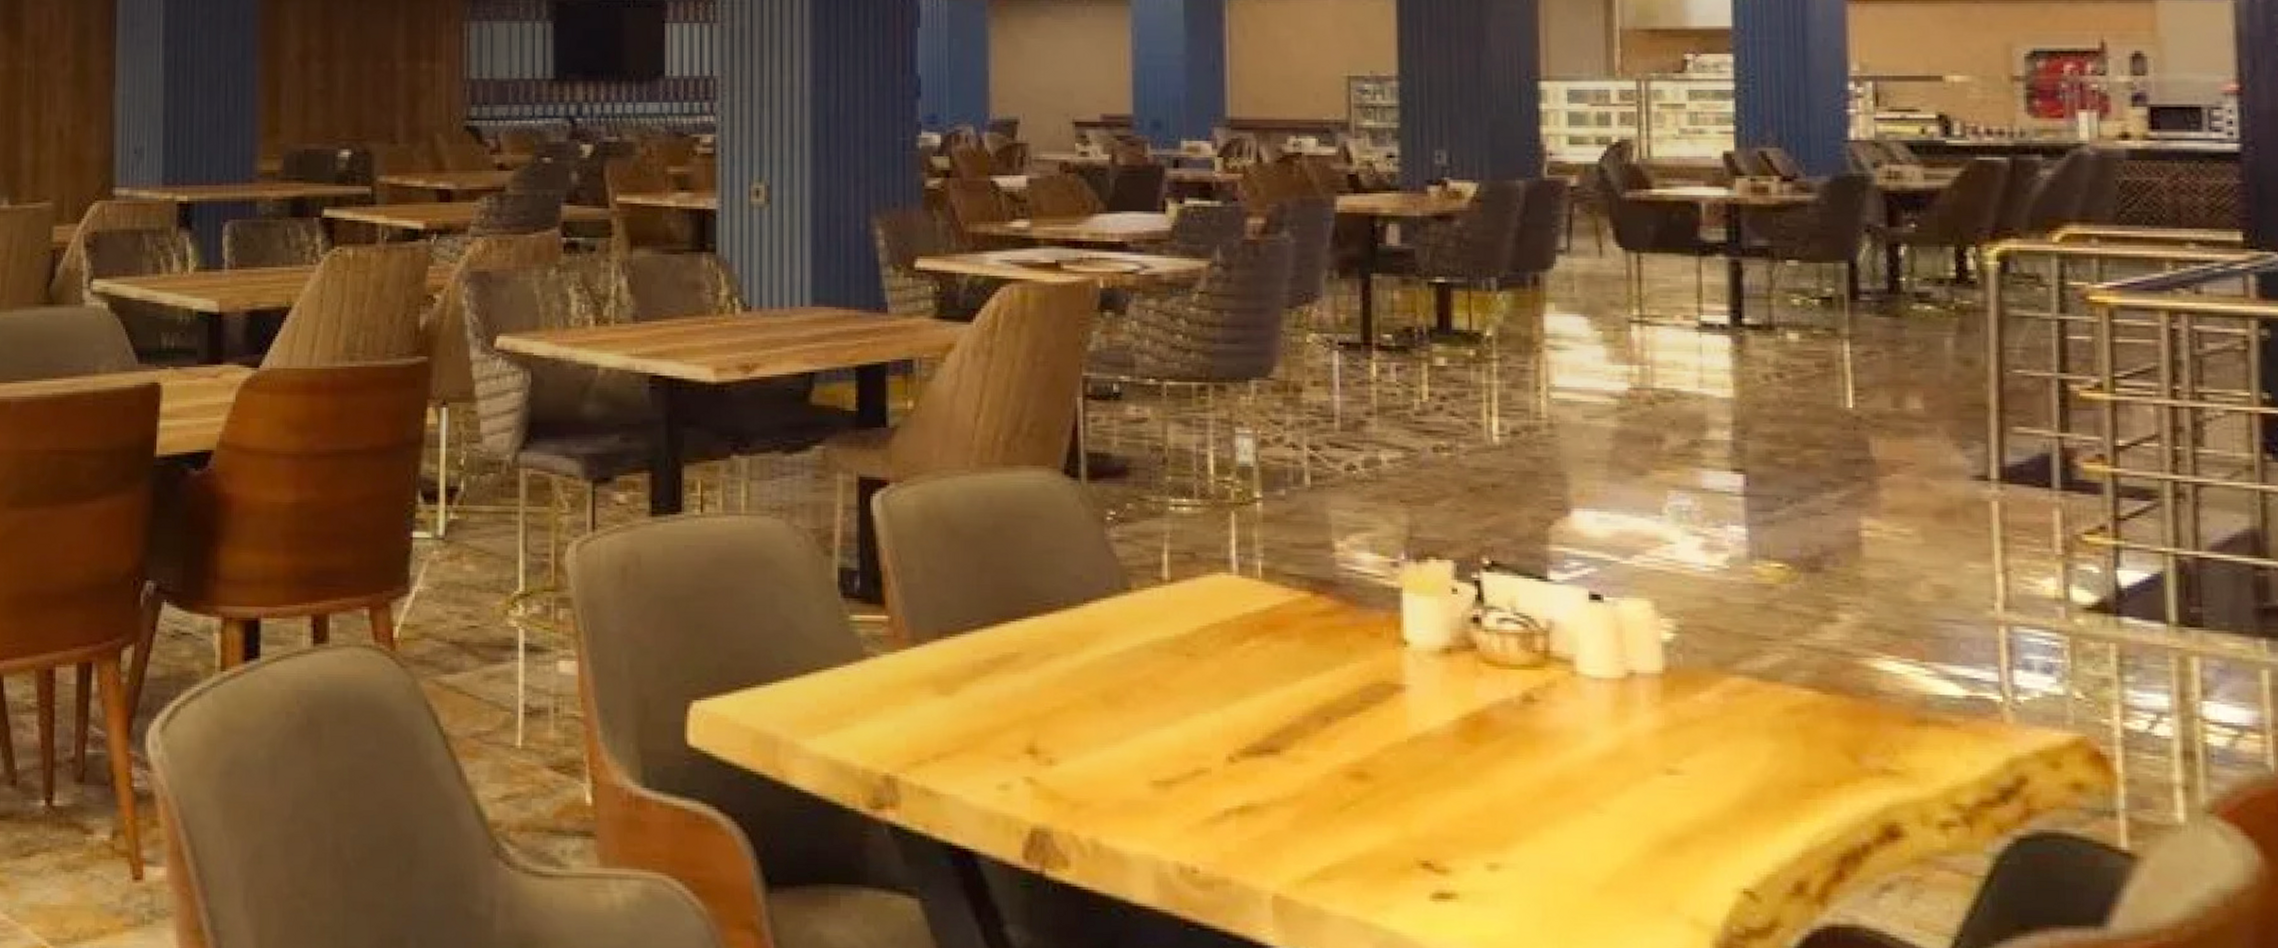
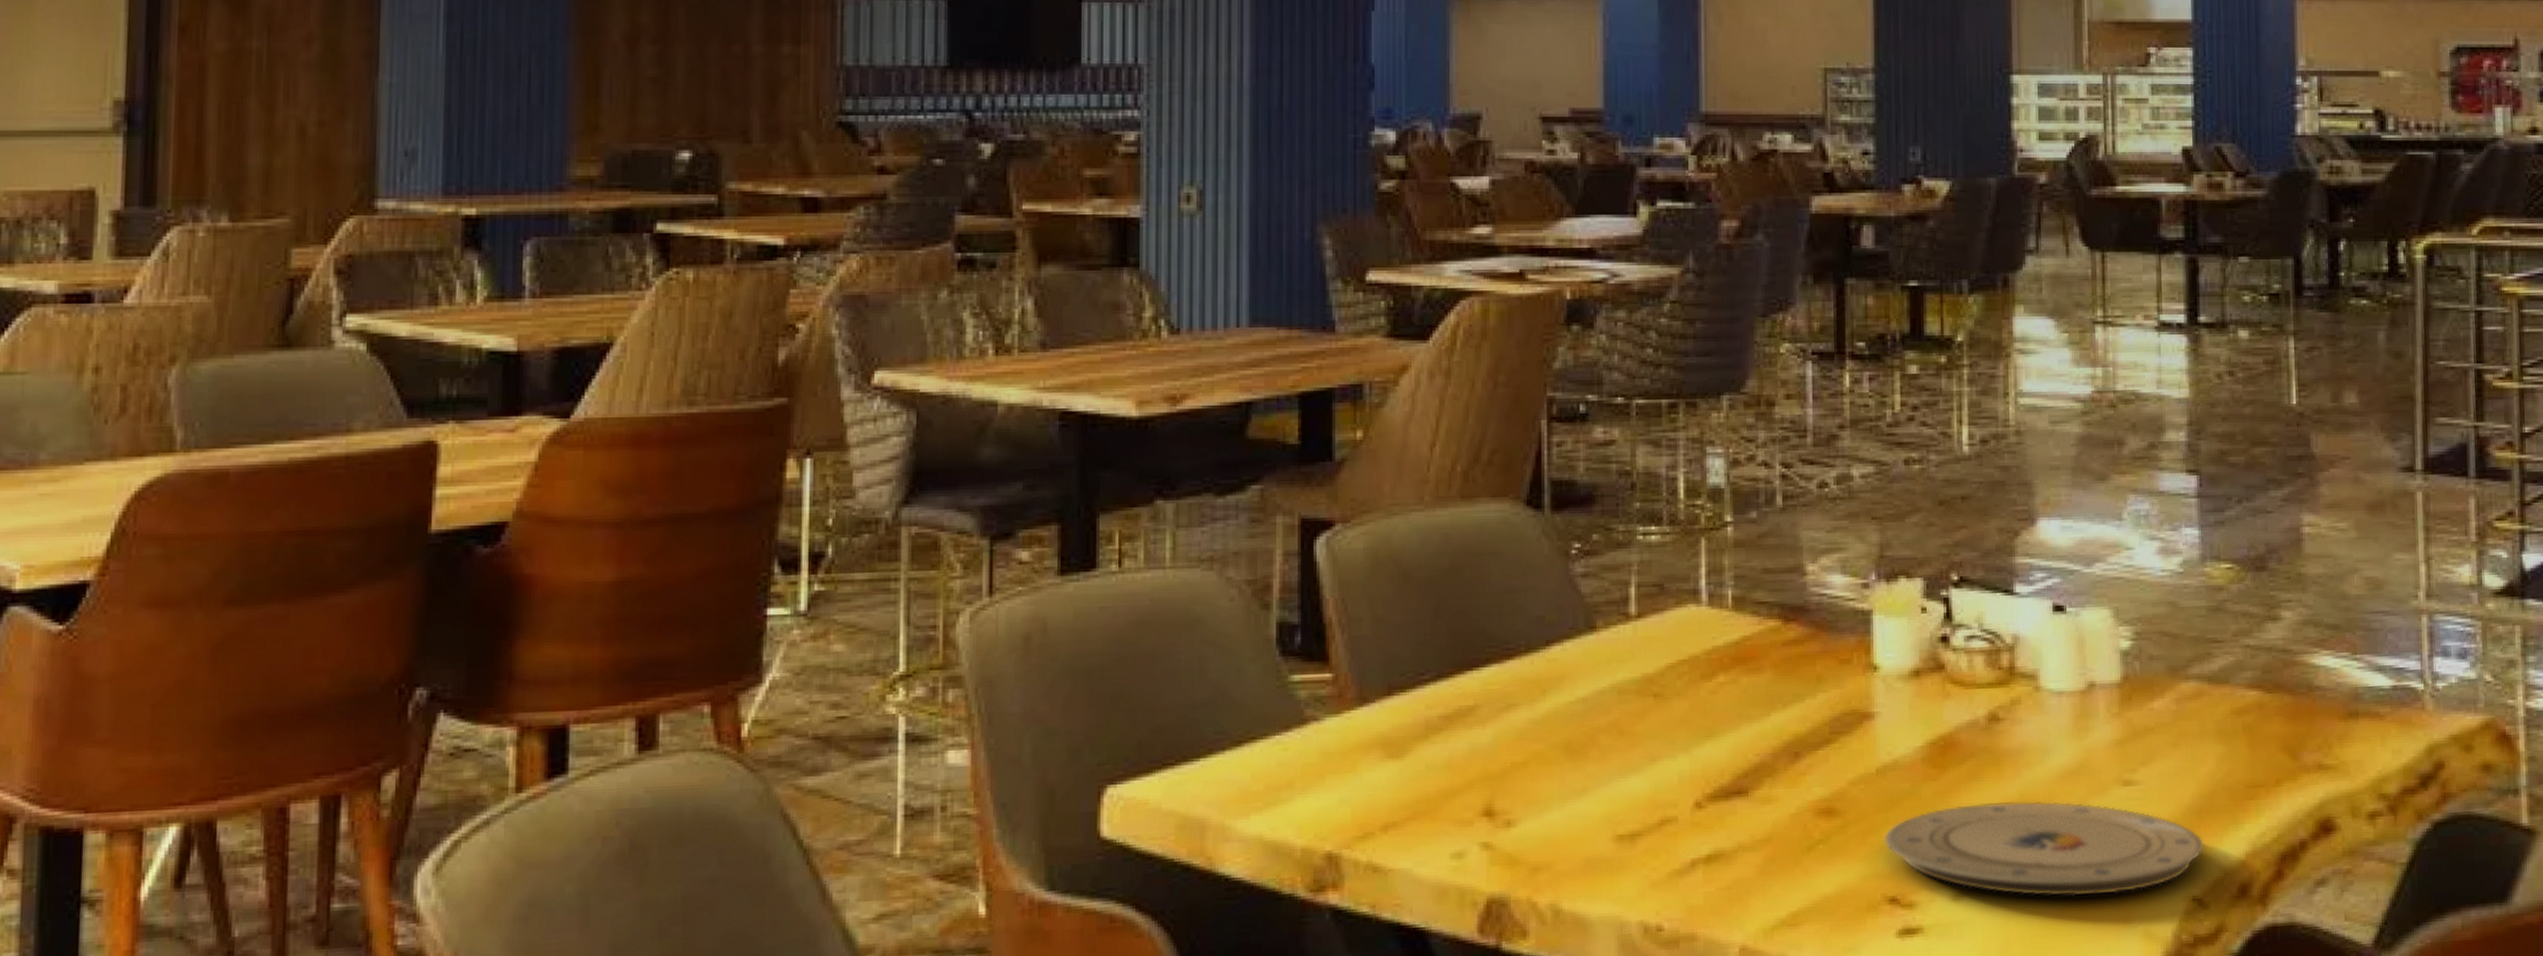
plate: none [1416,780,1756,879] -> present [1883,801,2205,897]

